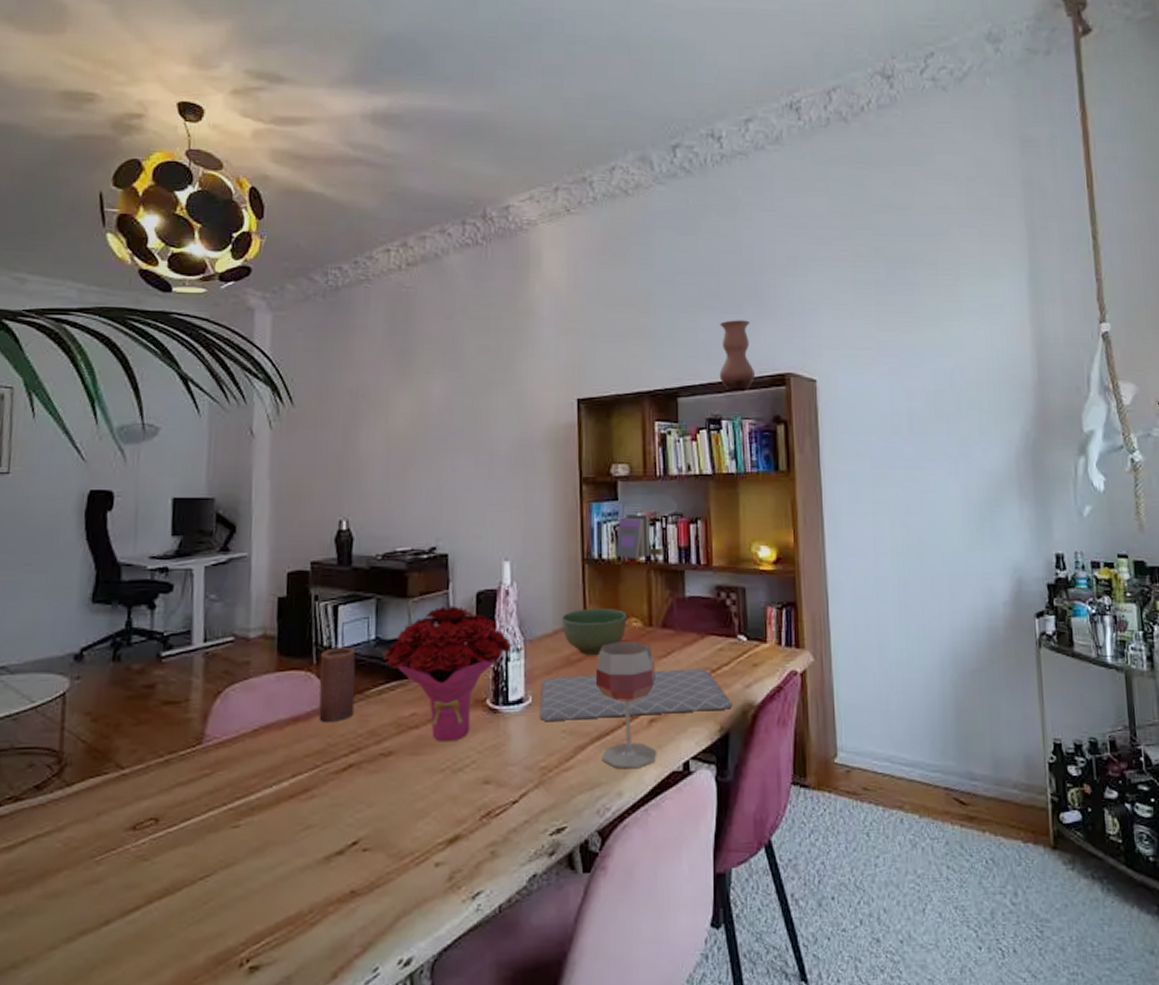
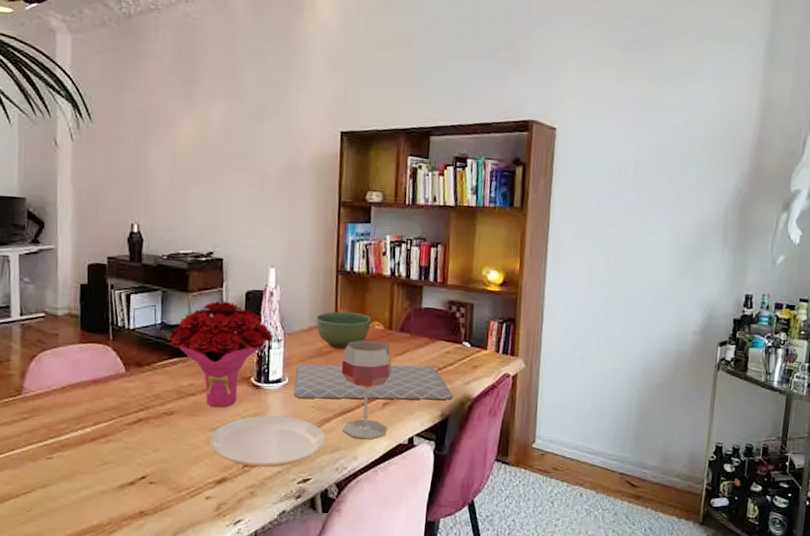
candle: present [319,648,356,722] -> none [114,328,145,386]
plate: none [438,747,582,817] -> present [210,415,326,468]
books: present [615,514,664,560] -> none [365,235,408,274]
vase: present [719,320,756,391] -> none [469,67,503,134]

